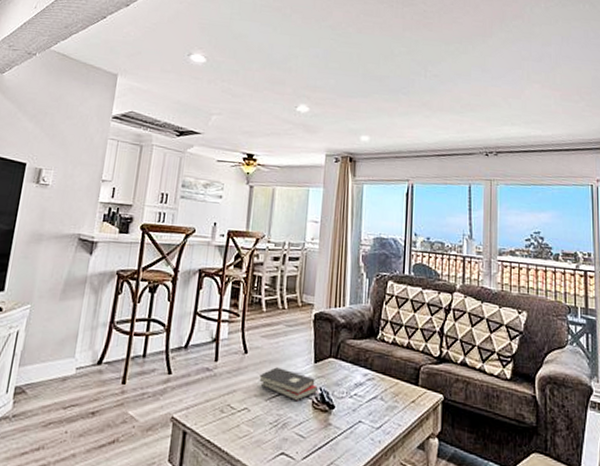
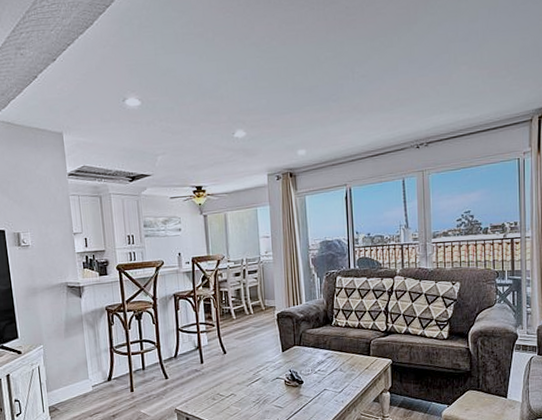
hardback book: present [259,367,318,402] -> none [239,360,288,383]

